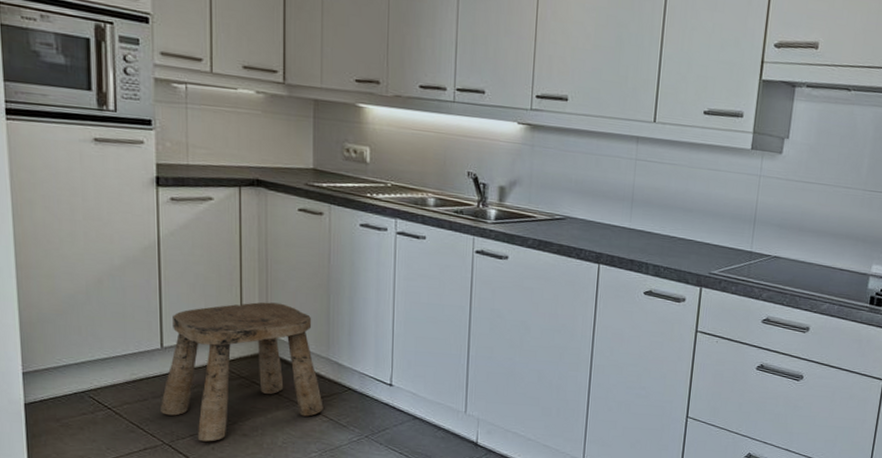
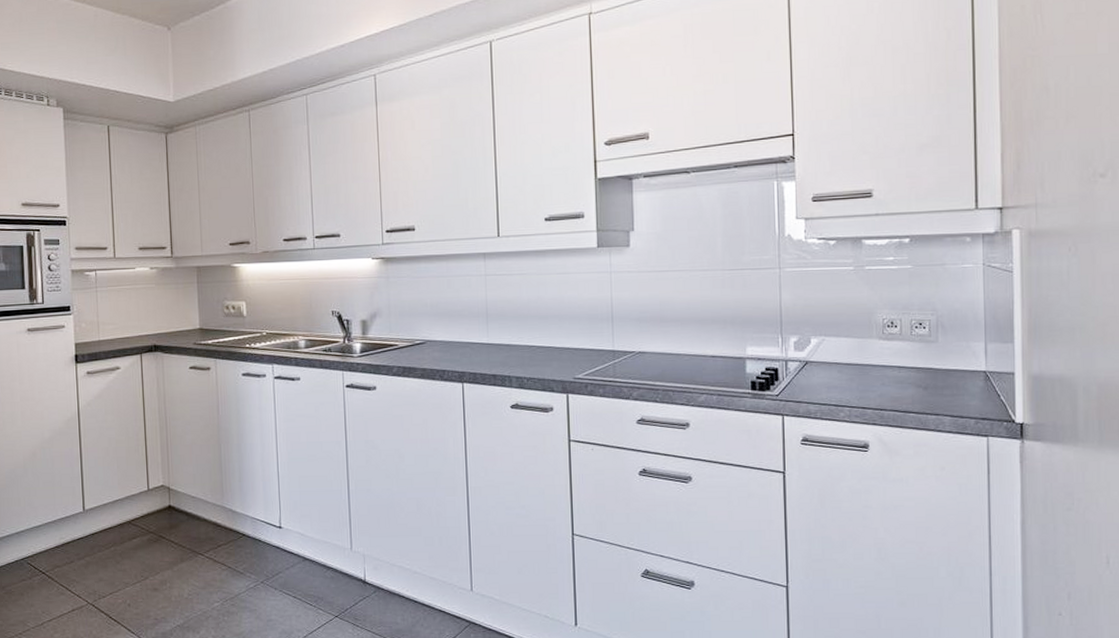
stool: present [161,302,323,442] -> none [84,457,222,599]

